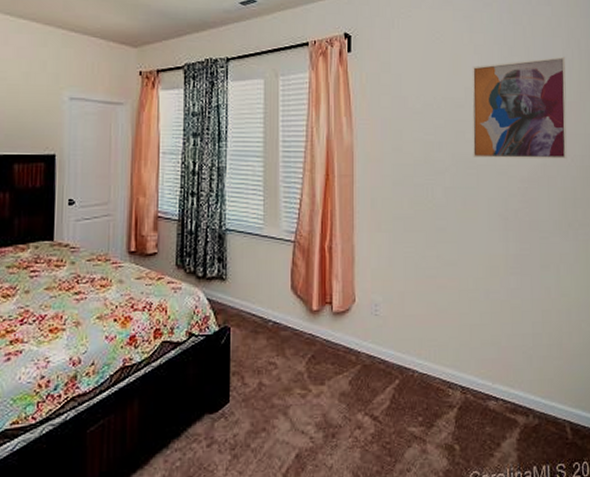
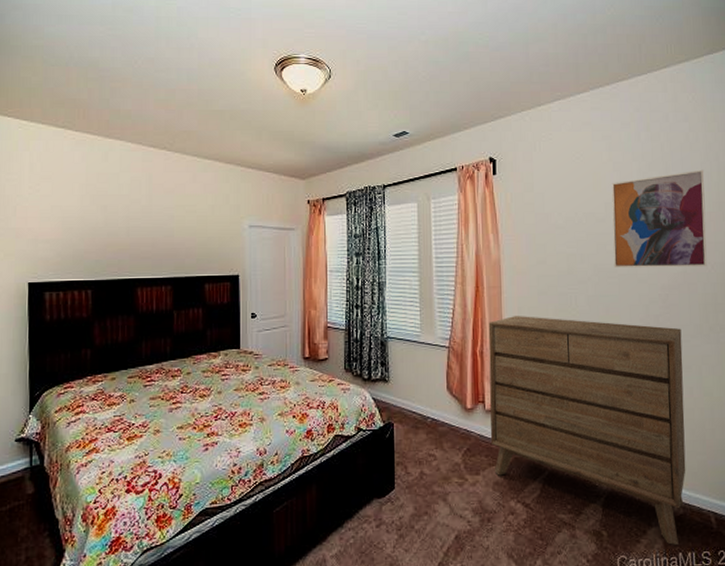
dresser: none [337,208,542,458] -> present [488,316,686,545]

